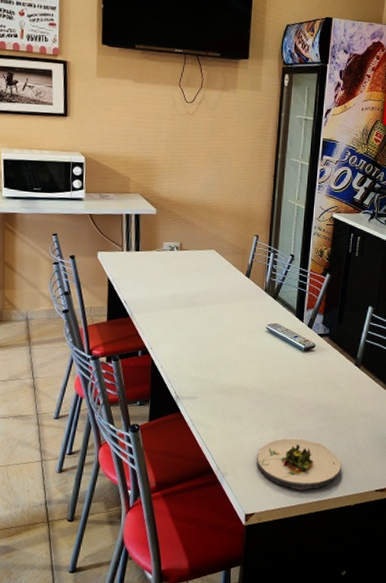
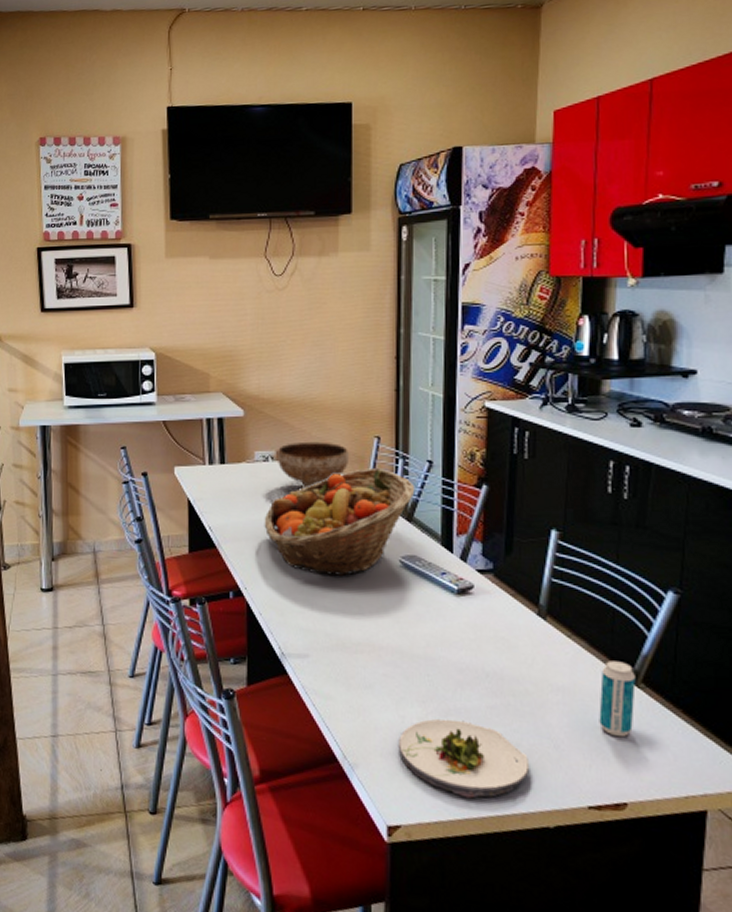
fruit basket: none [168,258,281,340] -> present [264,467,415,577]
bowl: none [180,236,235,275] -> present [276,441,348,492]

